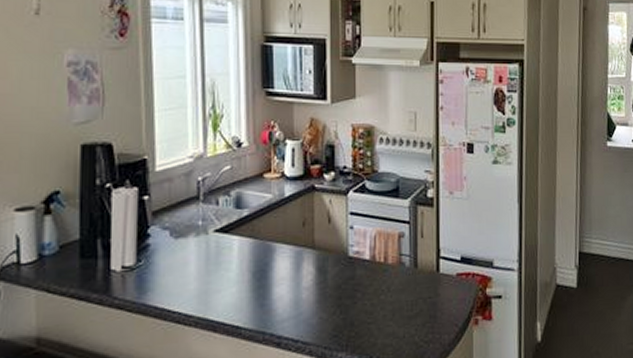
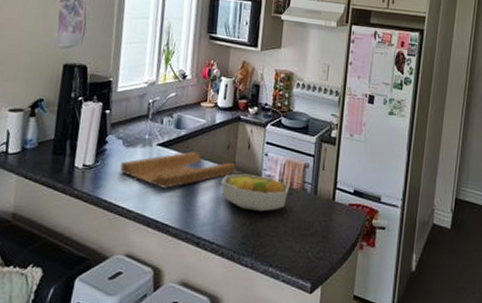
cutting board: none [169,234,316,283] -> present [119,151,236,188]
fruit bowl: none [299,253,384,297] -> present [221,174,290,212]

